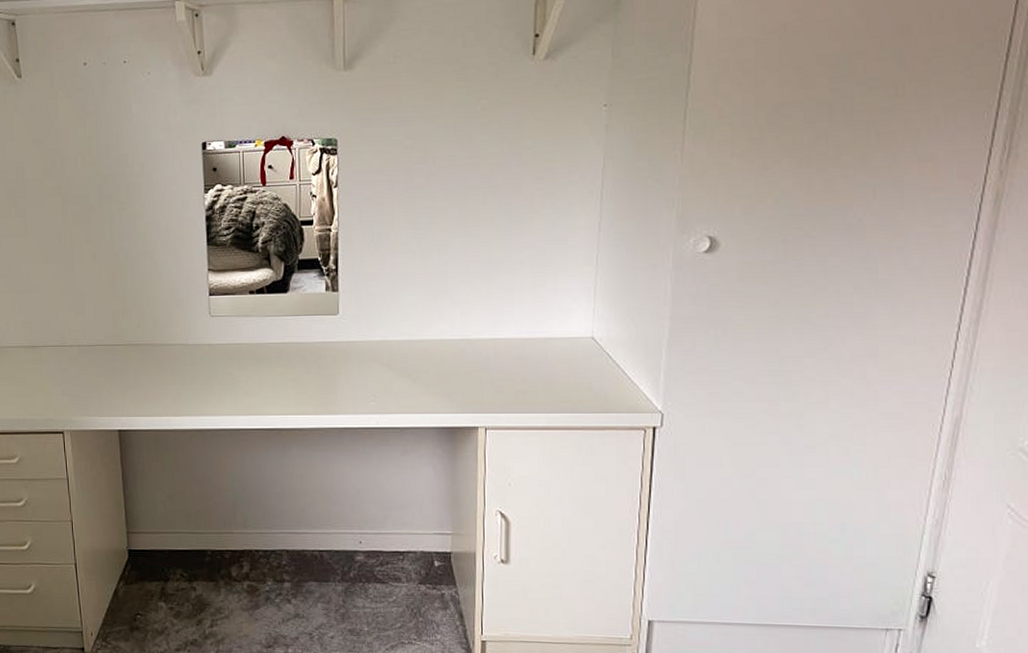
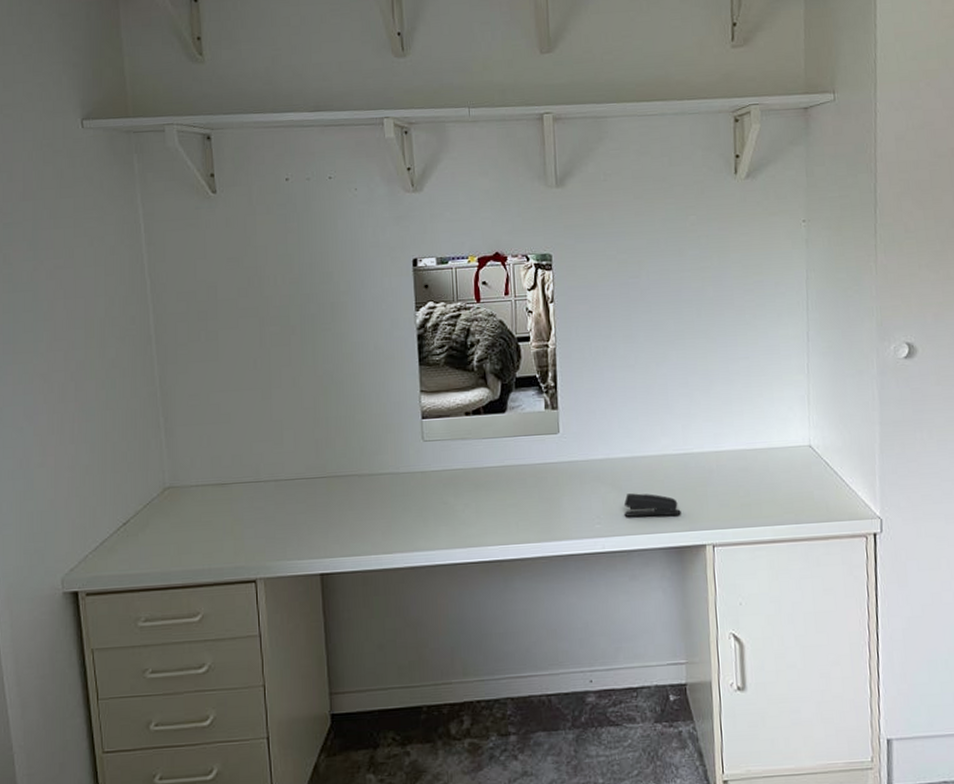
stapler: none [399,375,455,398] -> present [623,493,681,517]

